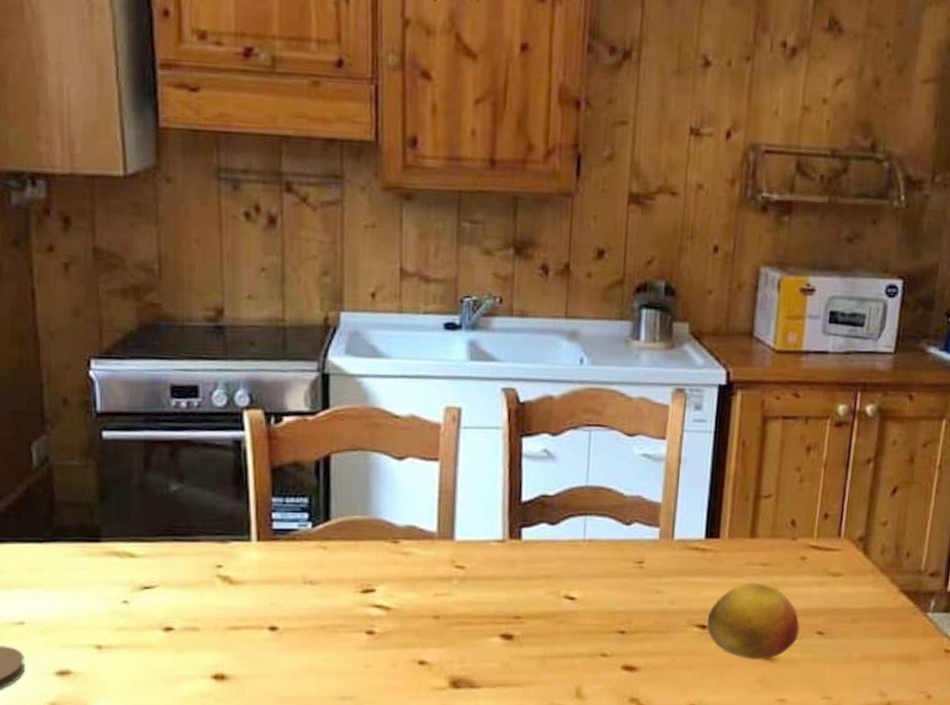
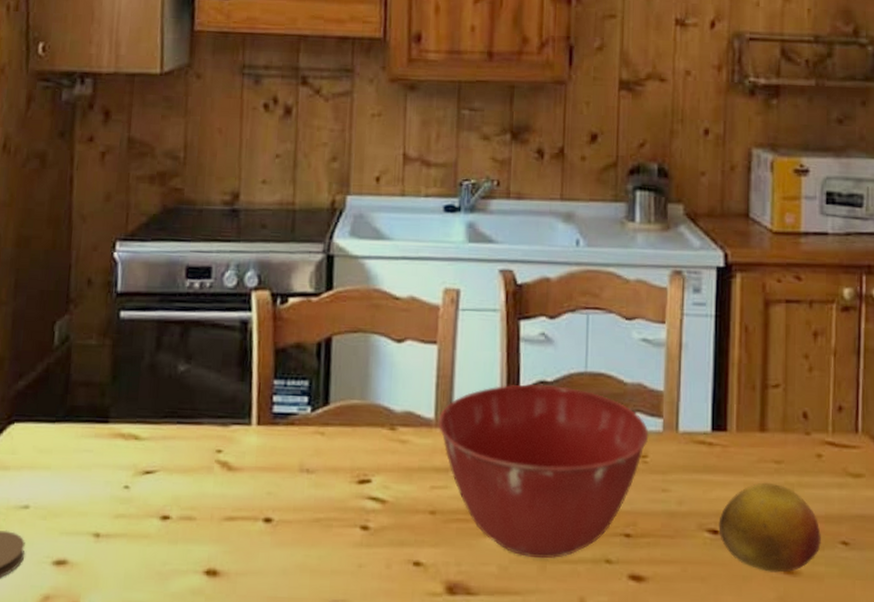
mixing bowl: none [440,497,646,655] -> present [438,384,649,559]

